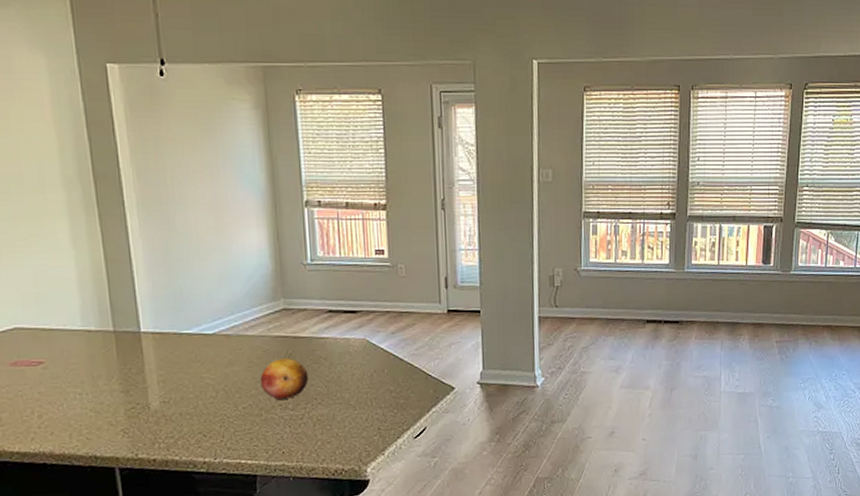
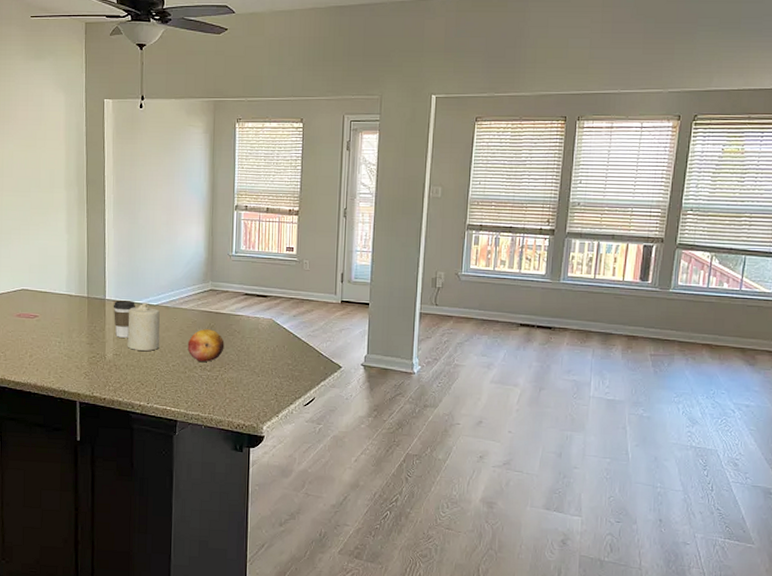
coffee cup: none [152,331,184,380] -> present [113,300,135,338]
candle: none [174,332,223,394] -> present [127,303,160,351]

